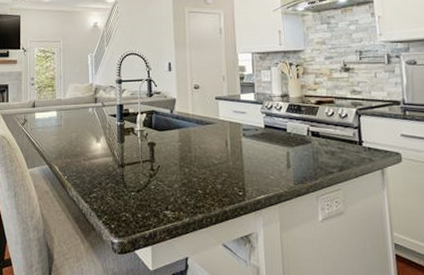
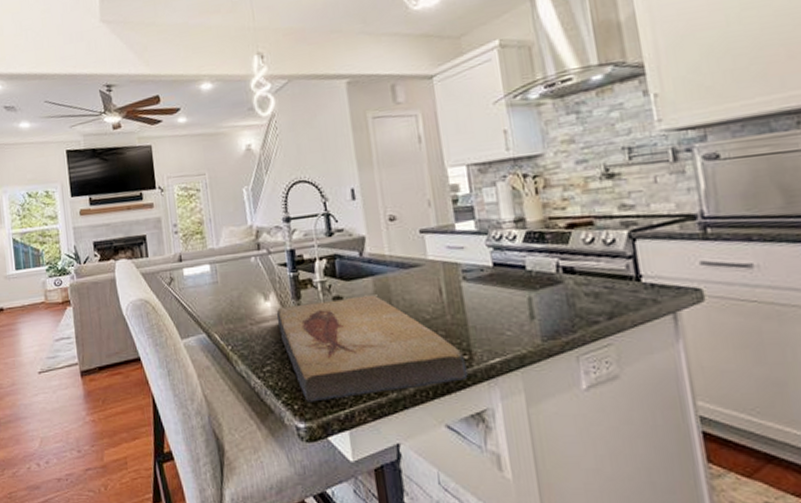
fish fossil: none [104,143,241,223] -> present [276,295,468,402]

